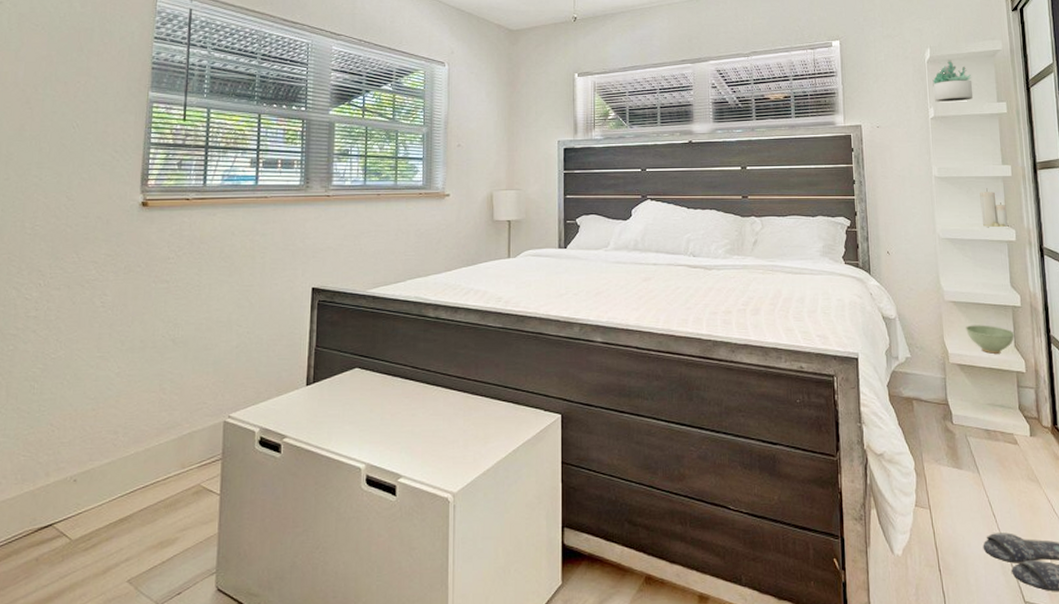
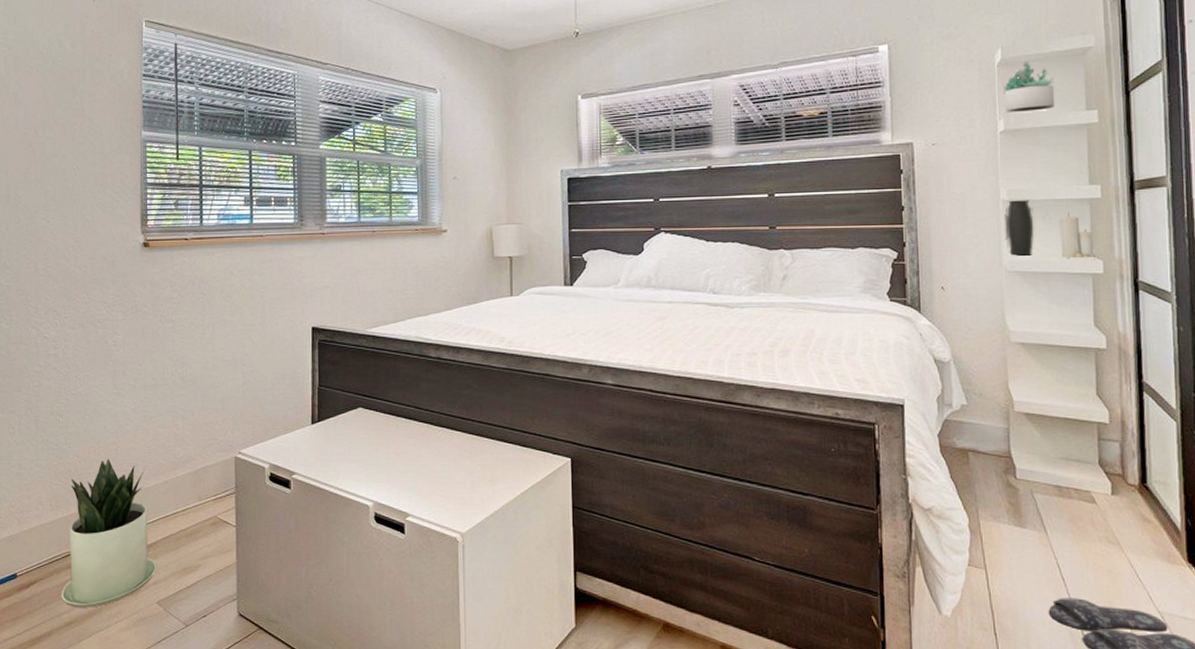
planter: none [18,426,131,591] -> present [61,458,157,608]
vase: none [938,175,960,225] -> present [1006,198,1034,256]
bowl: present [965,325,1015,354] -> none [1035,369,1098,402]

